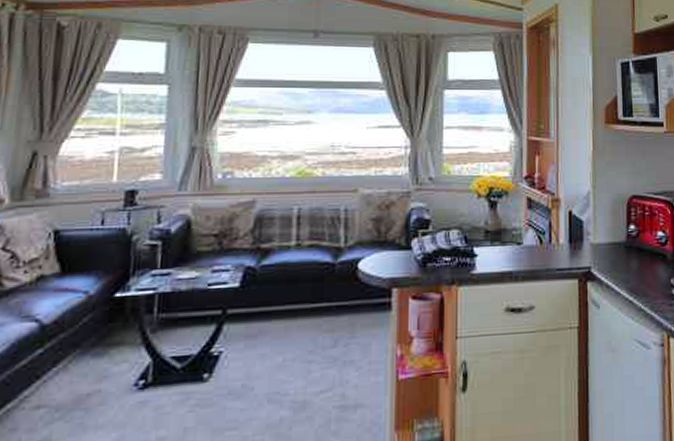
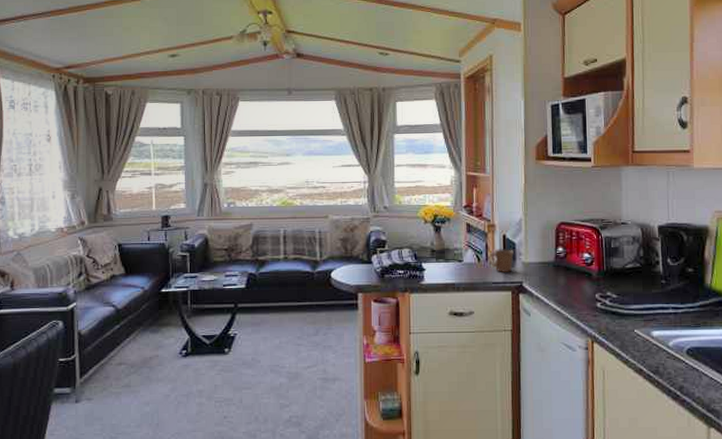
mug: none [552,226,581,256] -> present [488,248,514,272]

